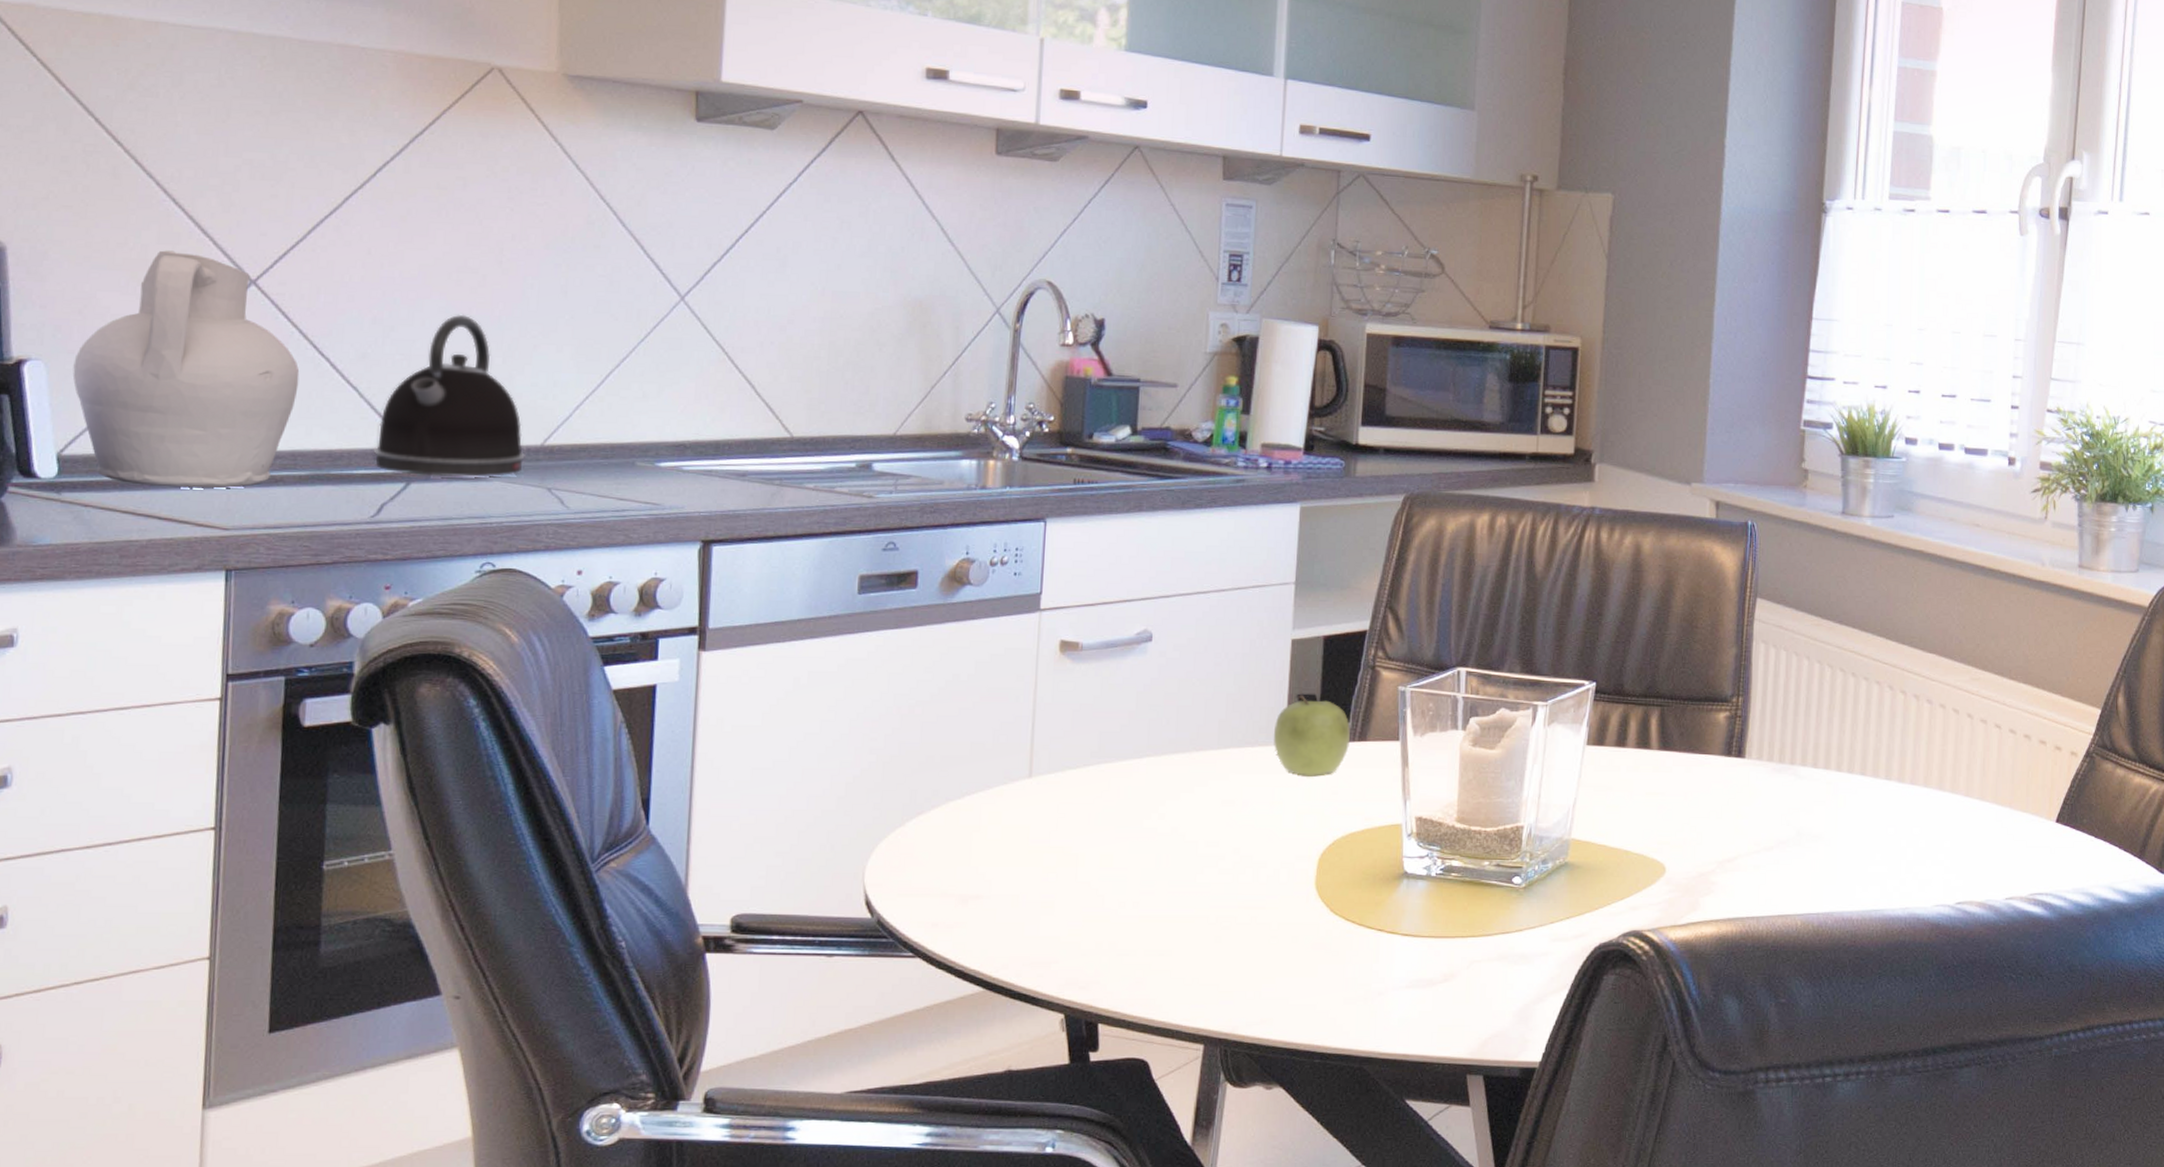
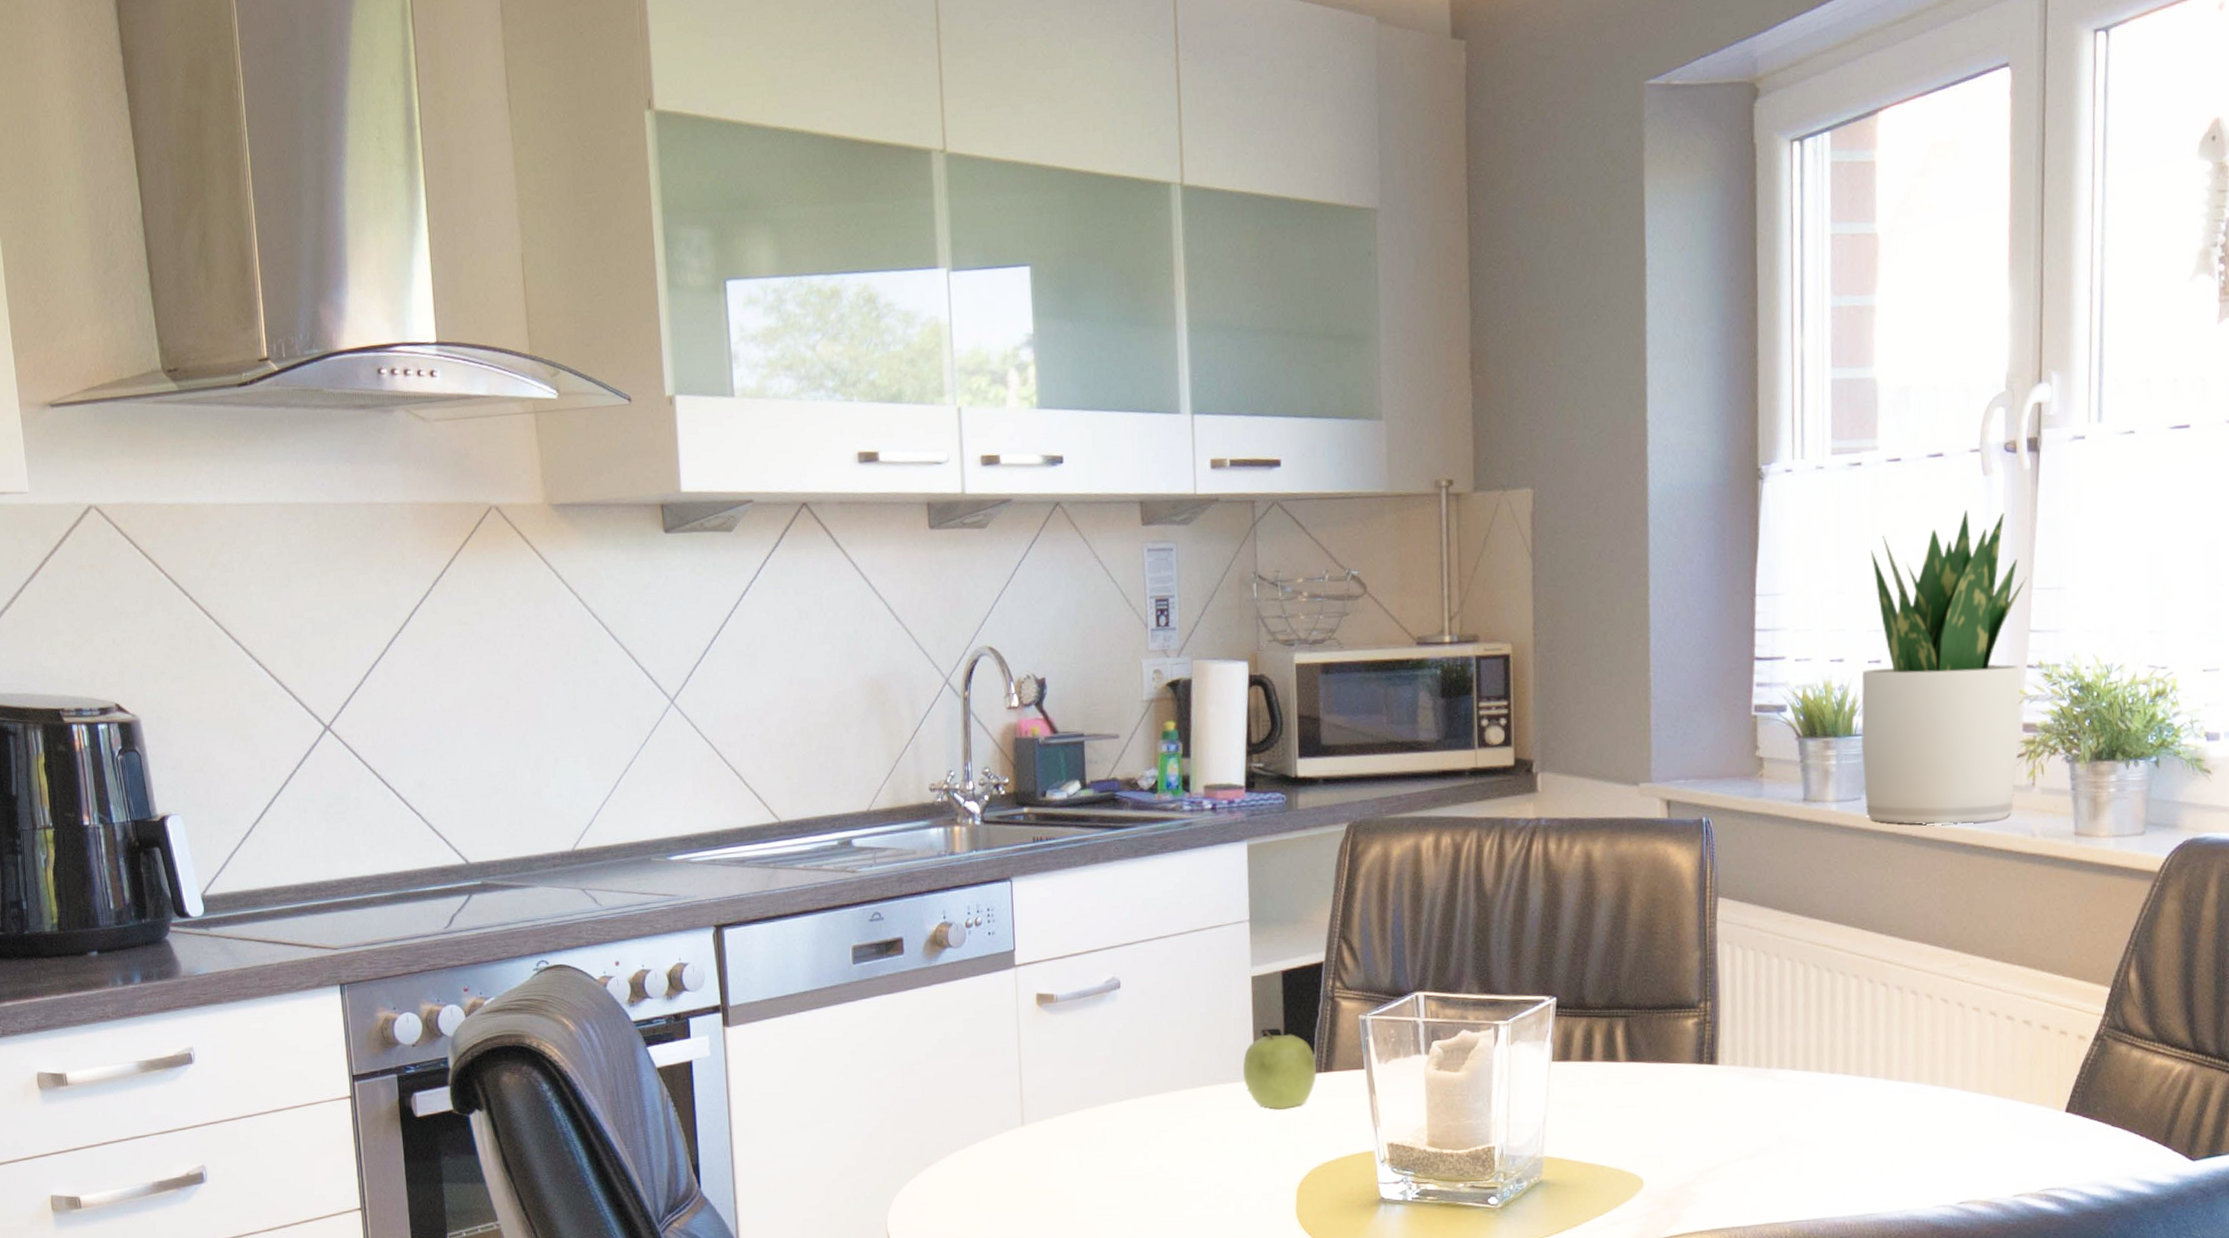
ceramic jug: present [72,250,300,489] -> none [203,707,374,916]
kettle: present [374,314,525,477] -> none [440,737,561,887]
planter: none [1897,264,2052,549] -> present [1861,509,2028,825]

